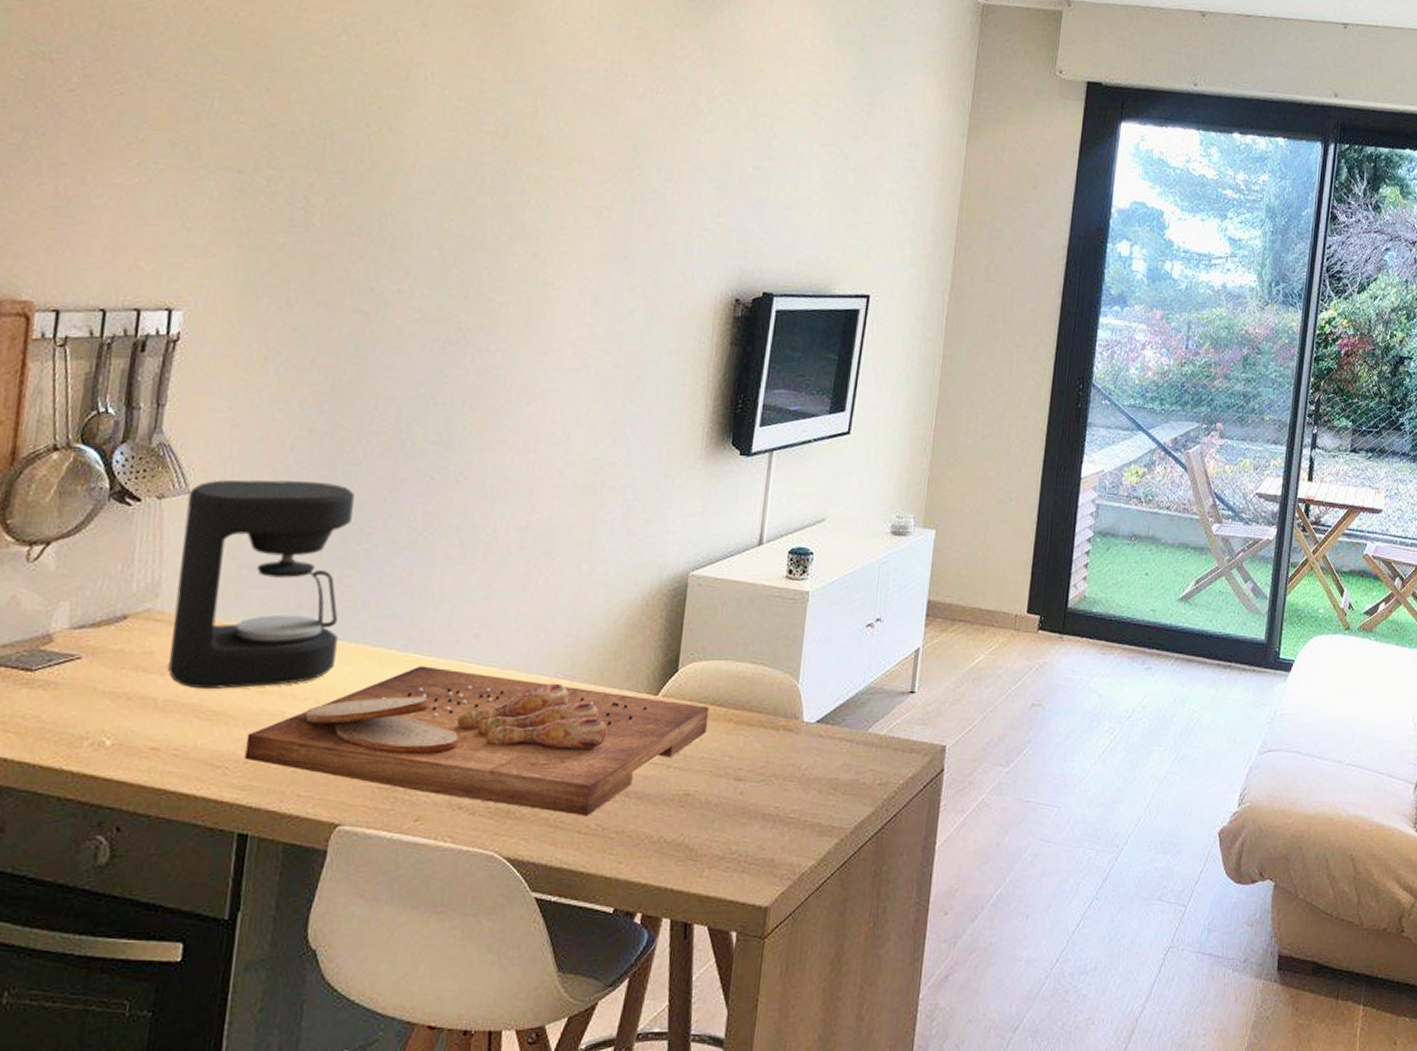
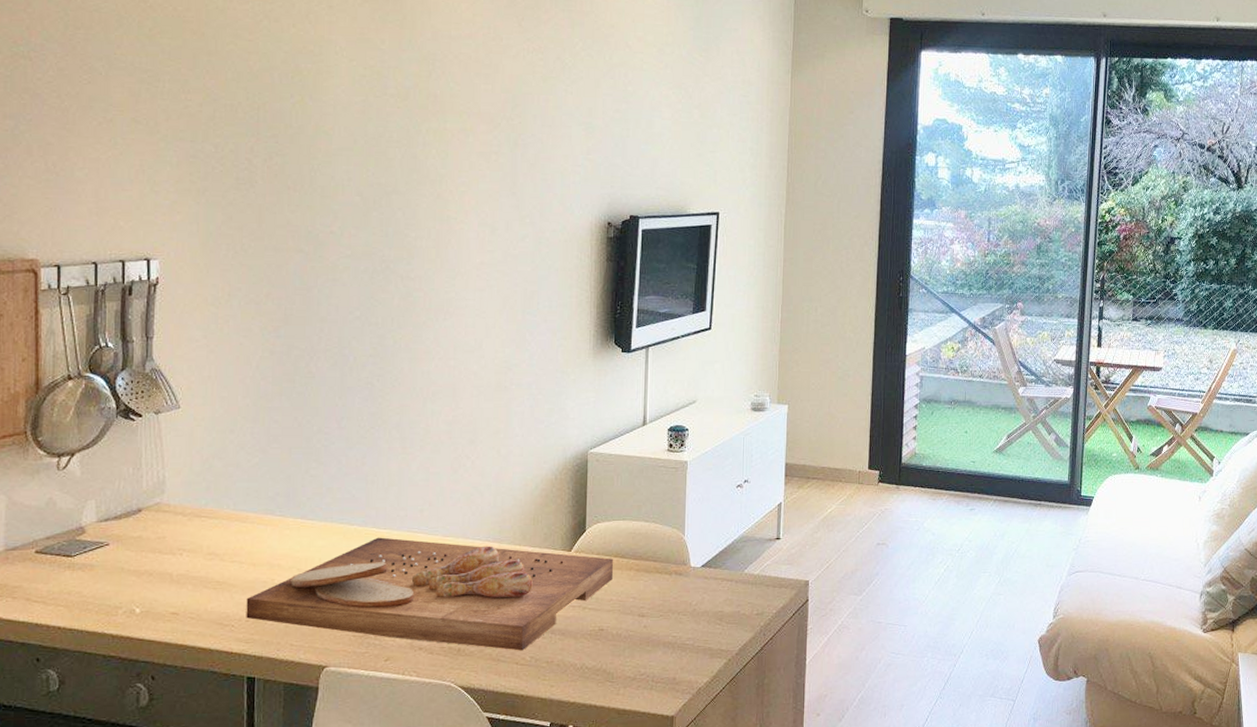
coffee maker: present [168,479,355,690] -> none [178,394,312,565]

